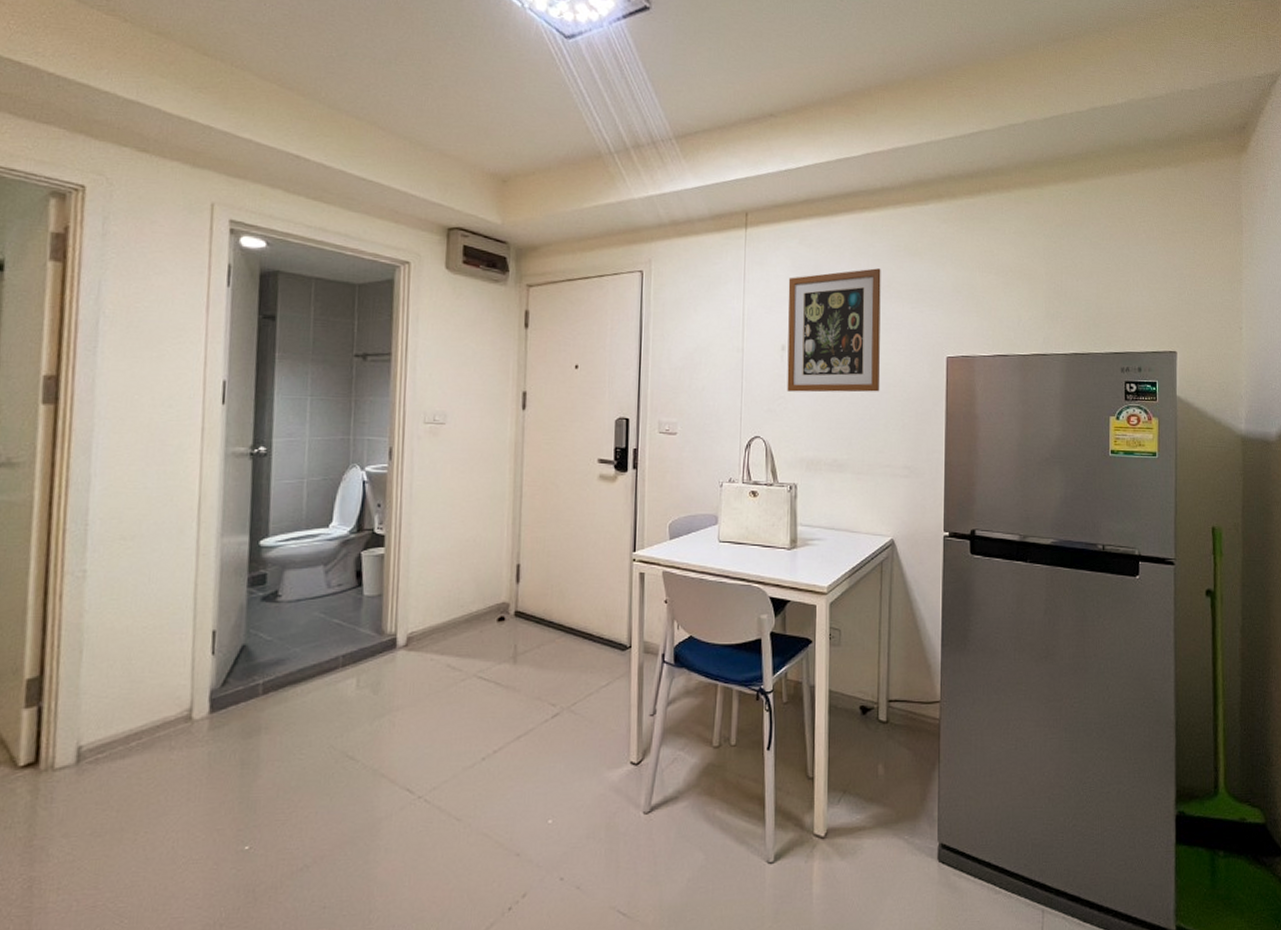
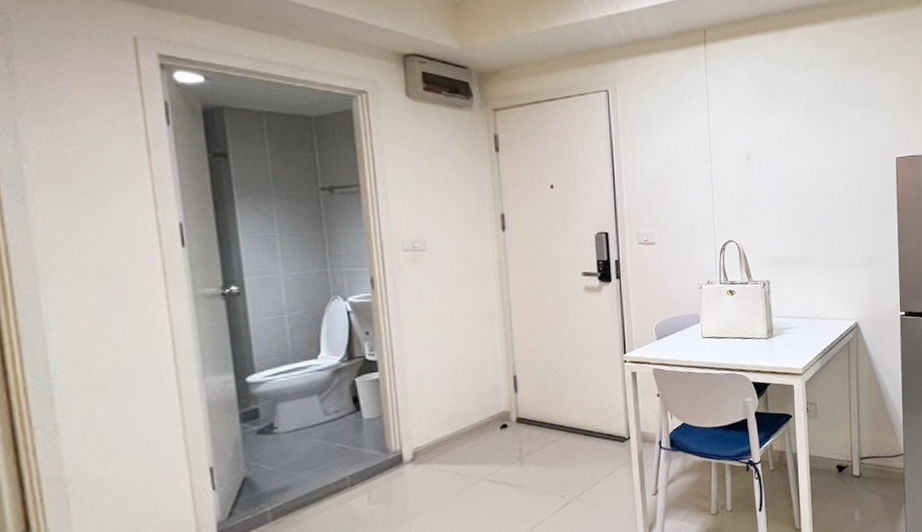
wall art: present [787,268,881,393] -> none [749,79,839,198]

